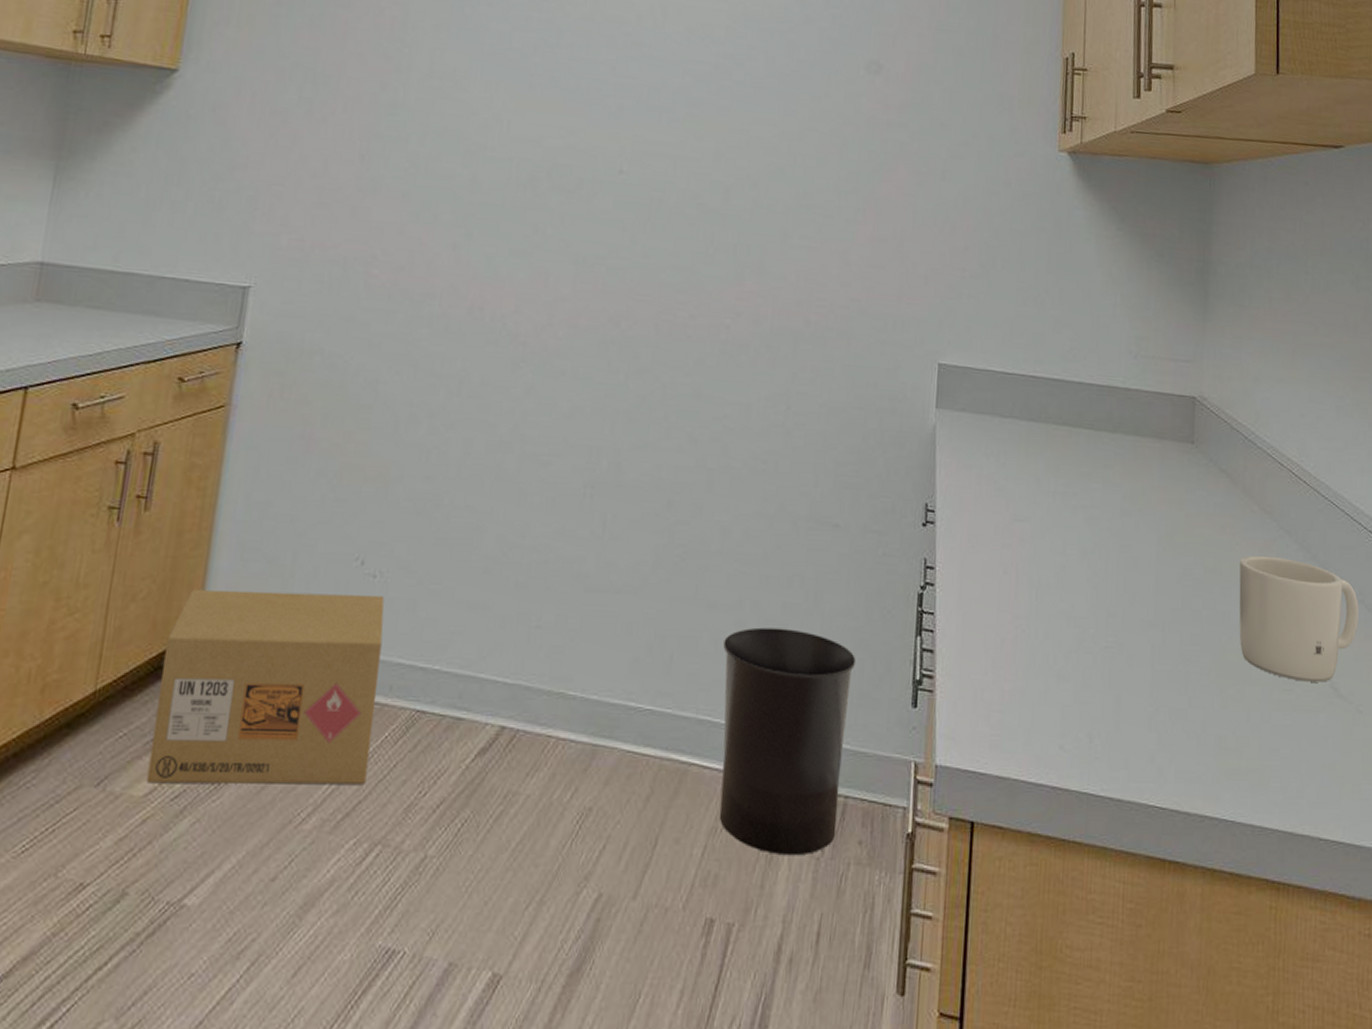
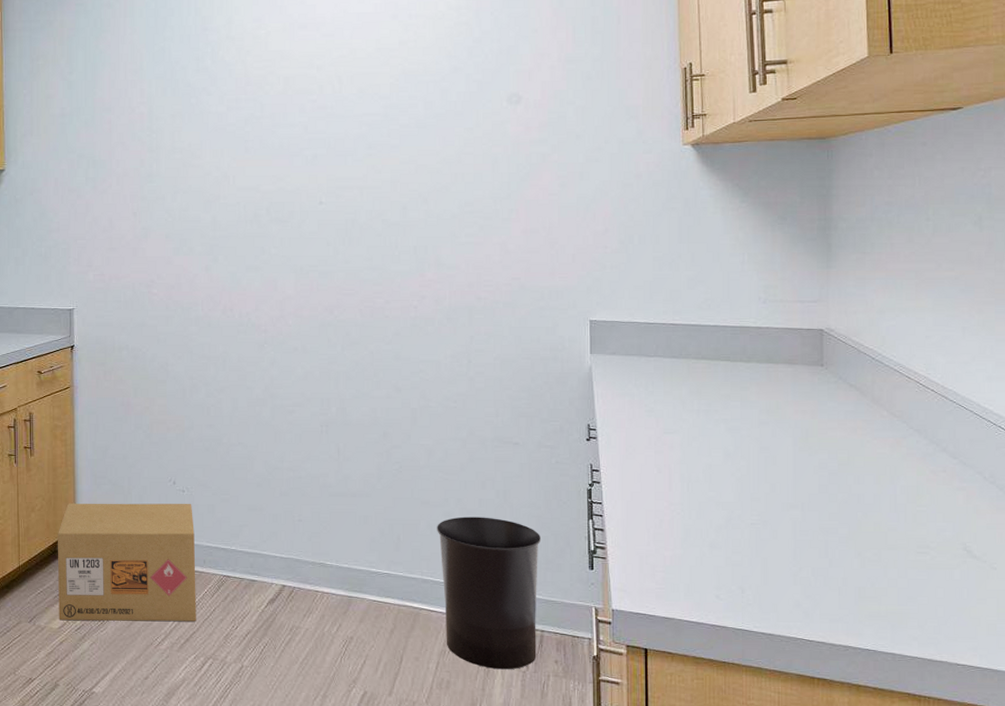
mug: present [1239,555,1359,683] -> none [872,450,990,546]

